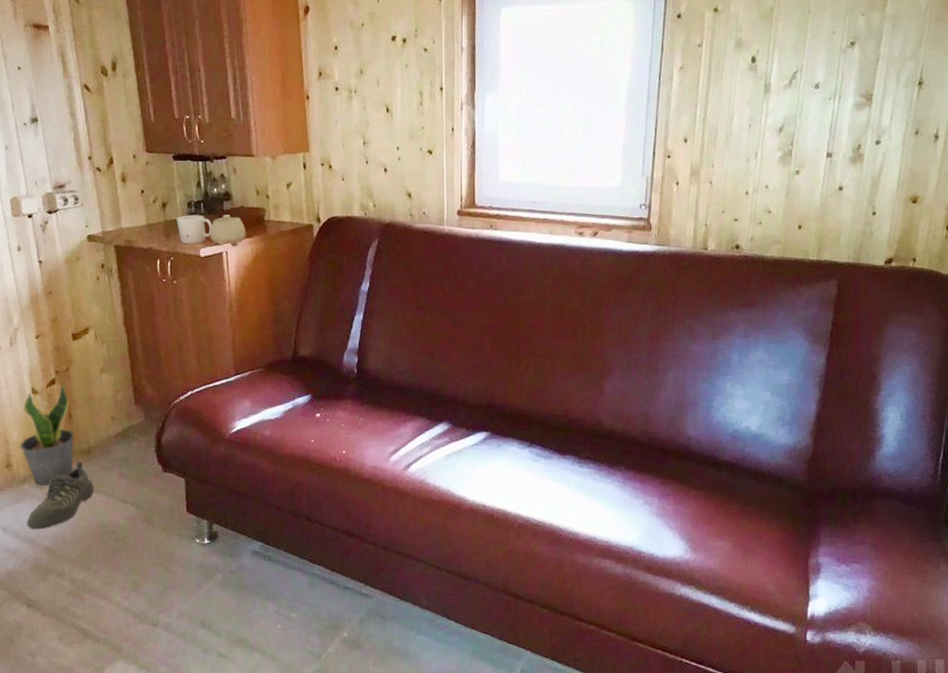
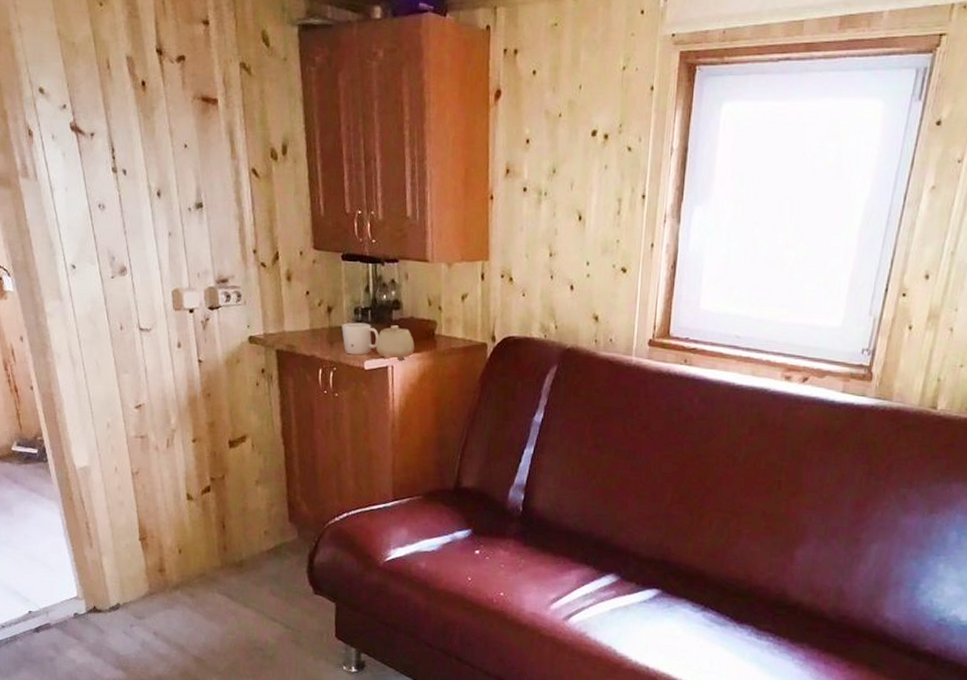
potted plant: present [20,385,74,486] -> none [173,493,227,595]
shoe: present [26,462,94,530] -> none [177,574,244,638]

